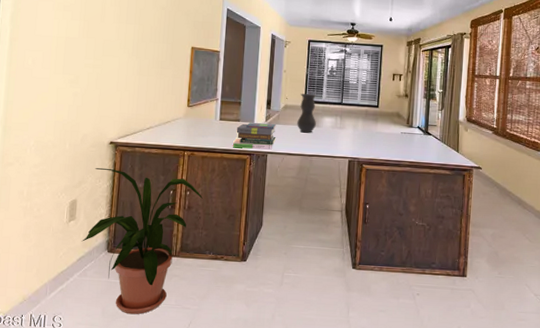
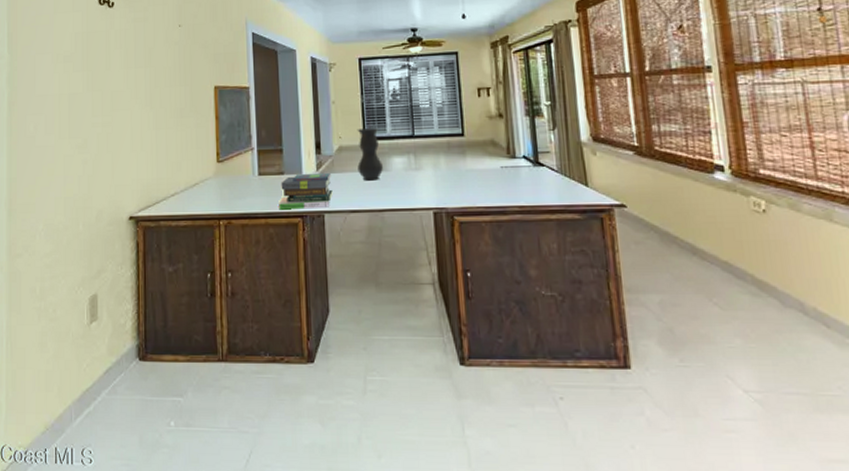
house plant: present [81,167,203,315] -> none [107,250,248,444]

